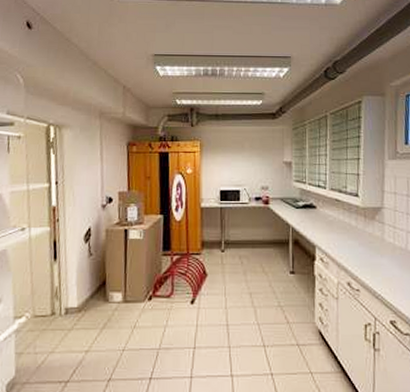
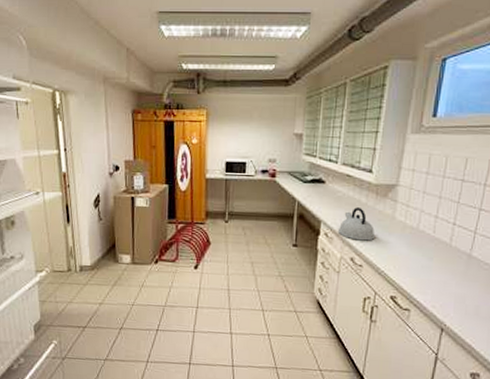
kettle: none [332,231,369,264] -> present [337,207,375,241]

